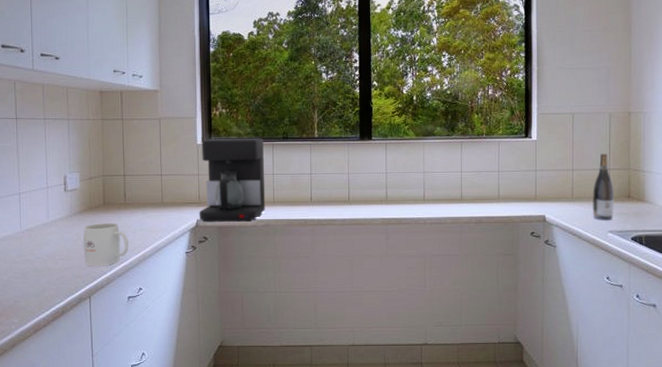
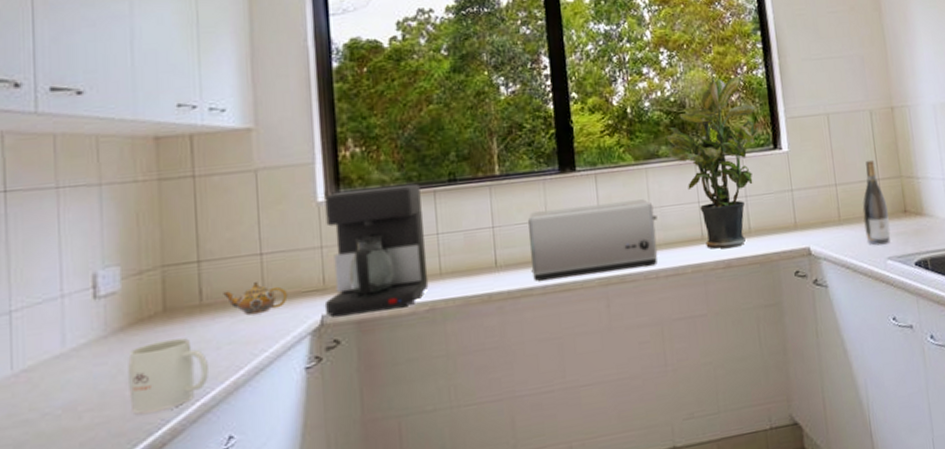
teapot: none [138,193,177,214] -> present [223,282,288,316]
toaster: none [335,165,429,215] -> present [527,199,658,281]
potted plant: none [441,77,515,209] -> present [666,75,759,249]

